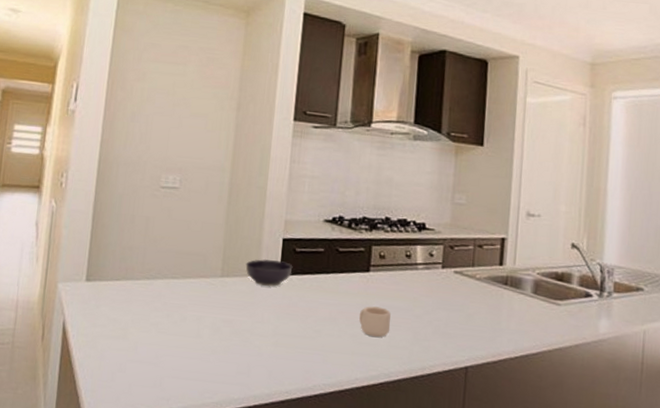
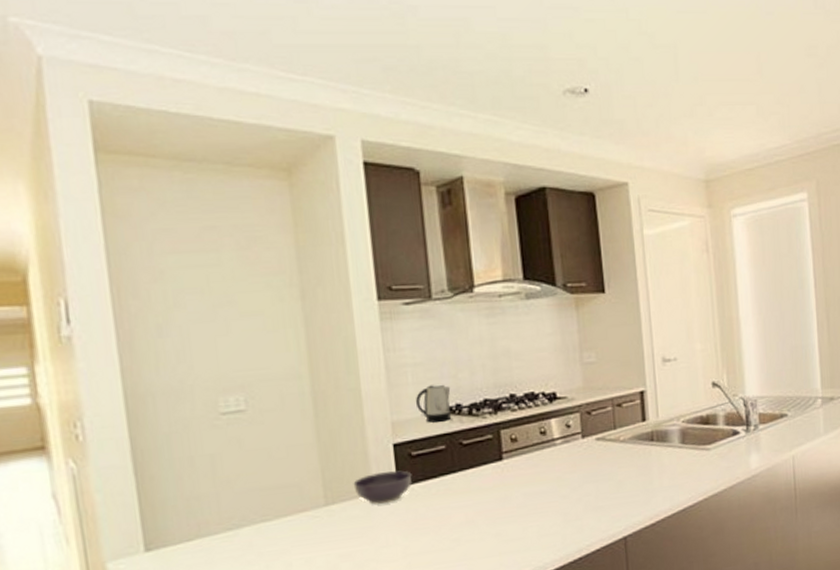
kettle: none [307,195,338,229] -> present [415,383,452,423]
mug: present [359,306,391,338] -> none [500,496,537,531]

